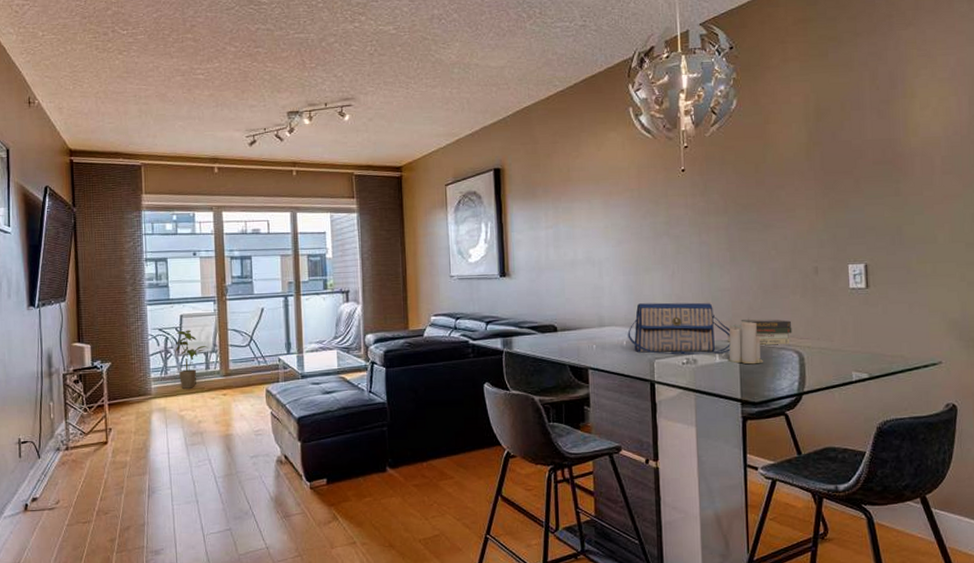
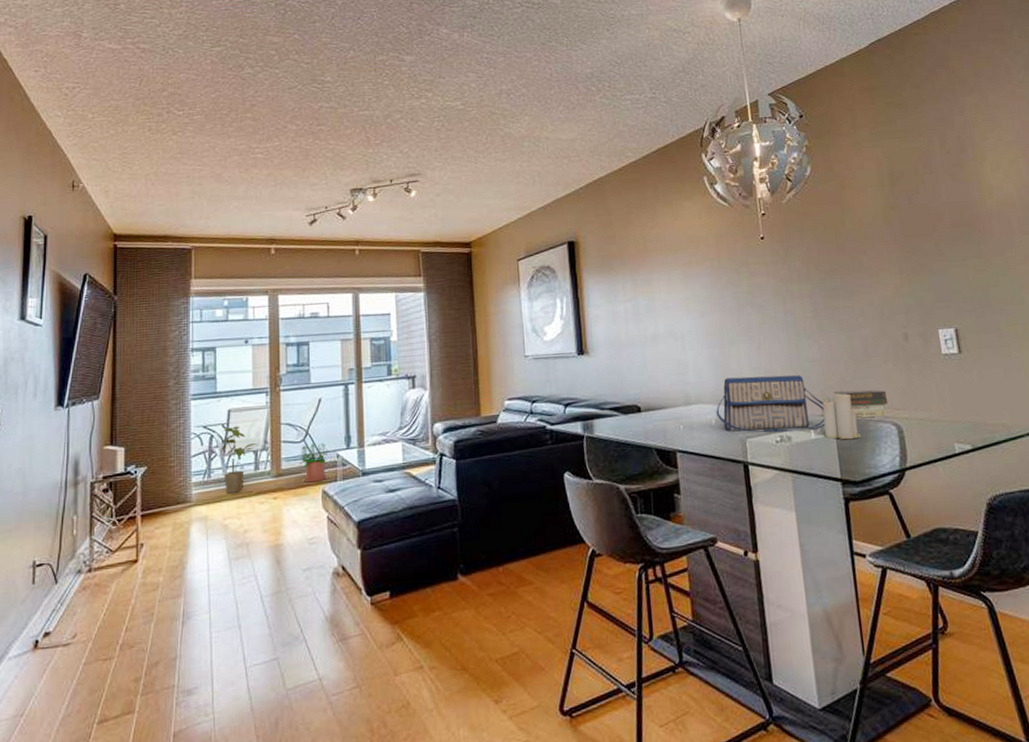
potted plant: none [245,347,271,382] -> present [299,443,329,483]

